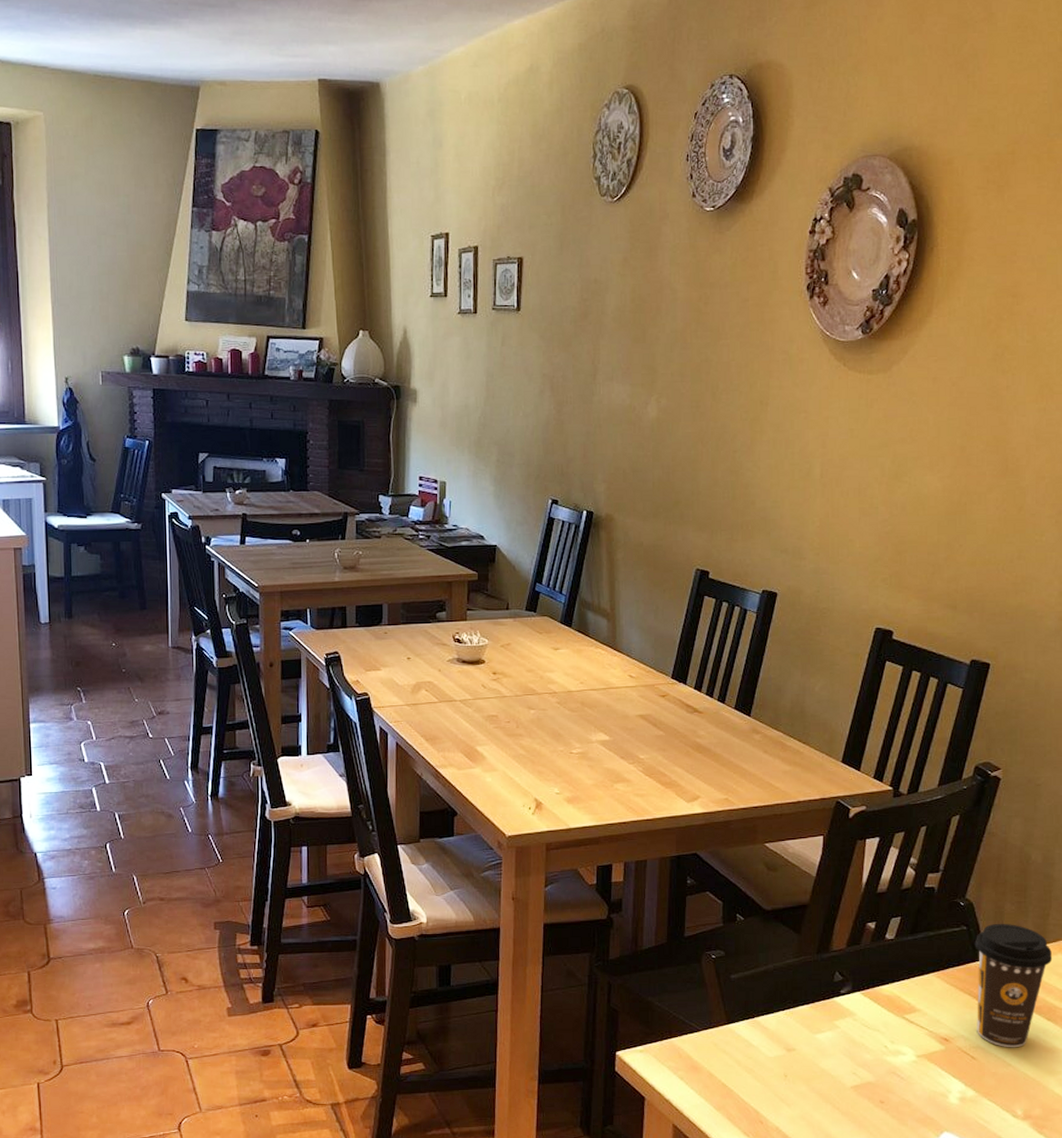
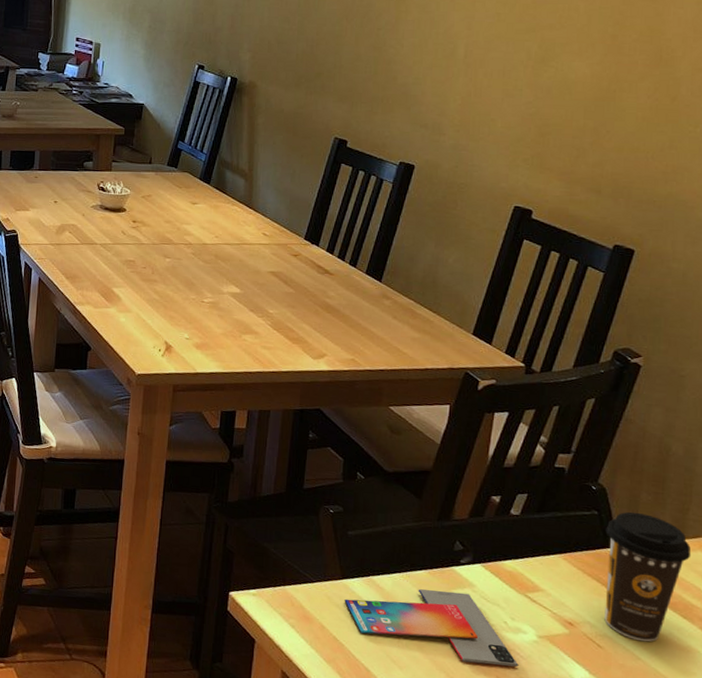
smartphone: none [731,1023,900,1091] -> present [344,589,519,667]

